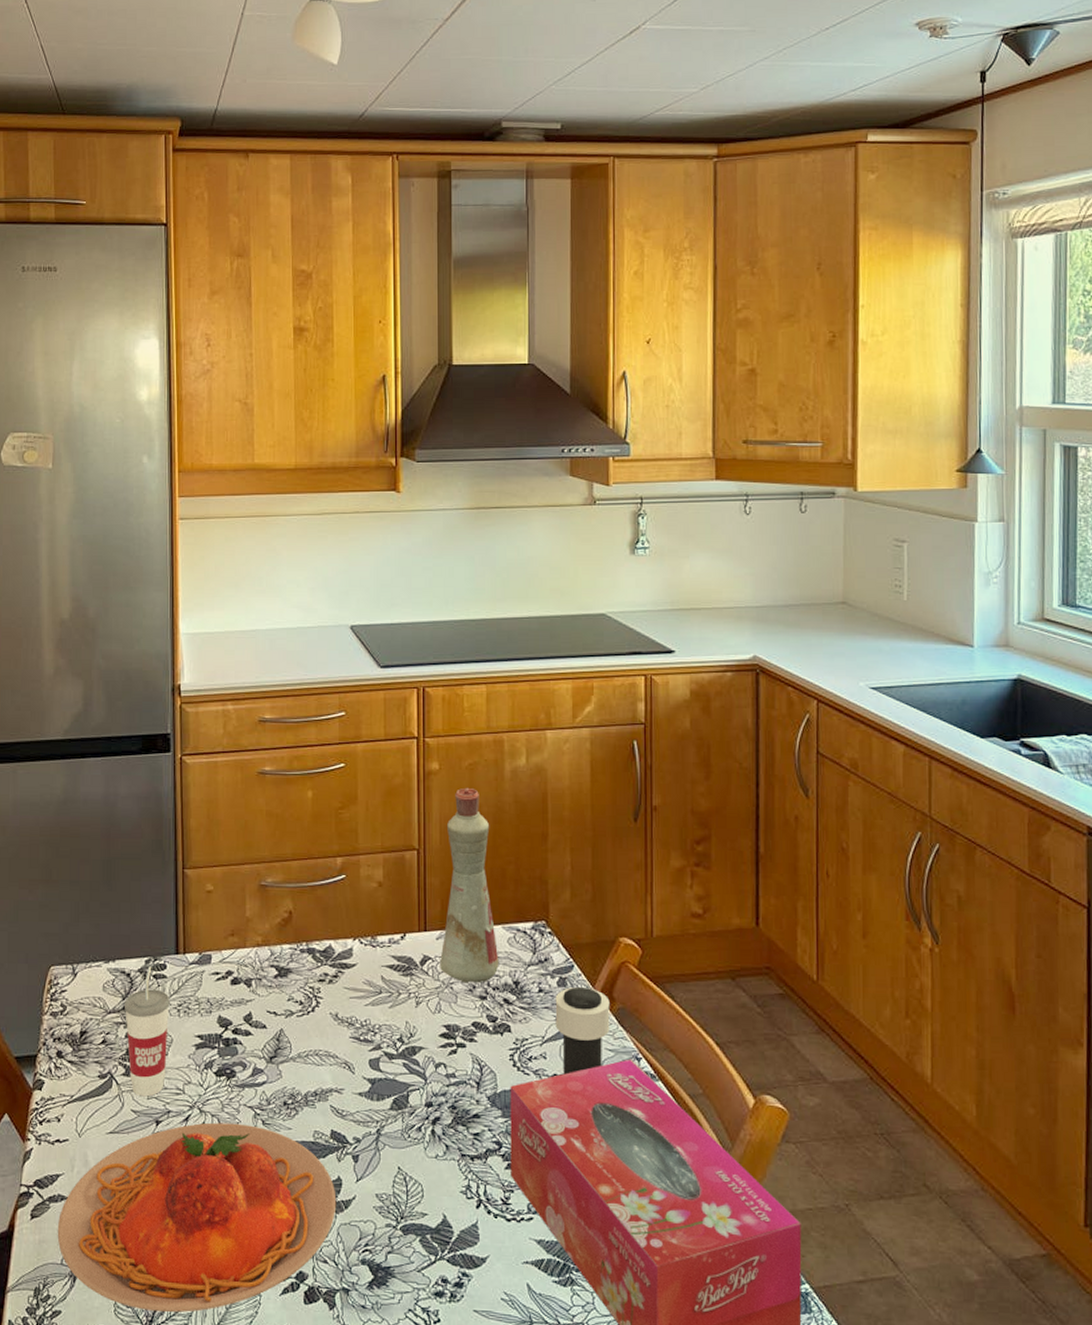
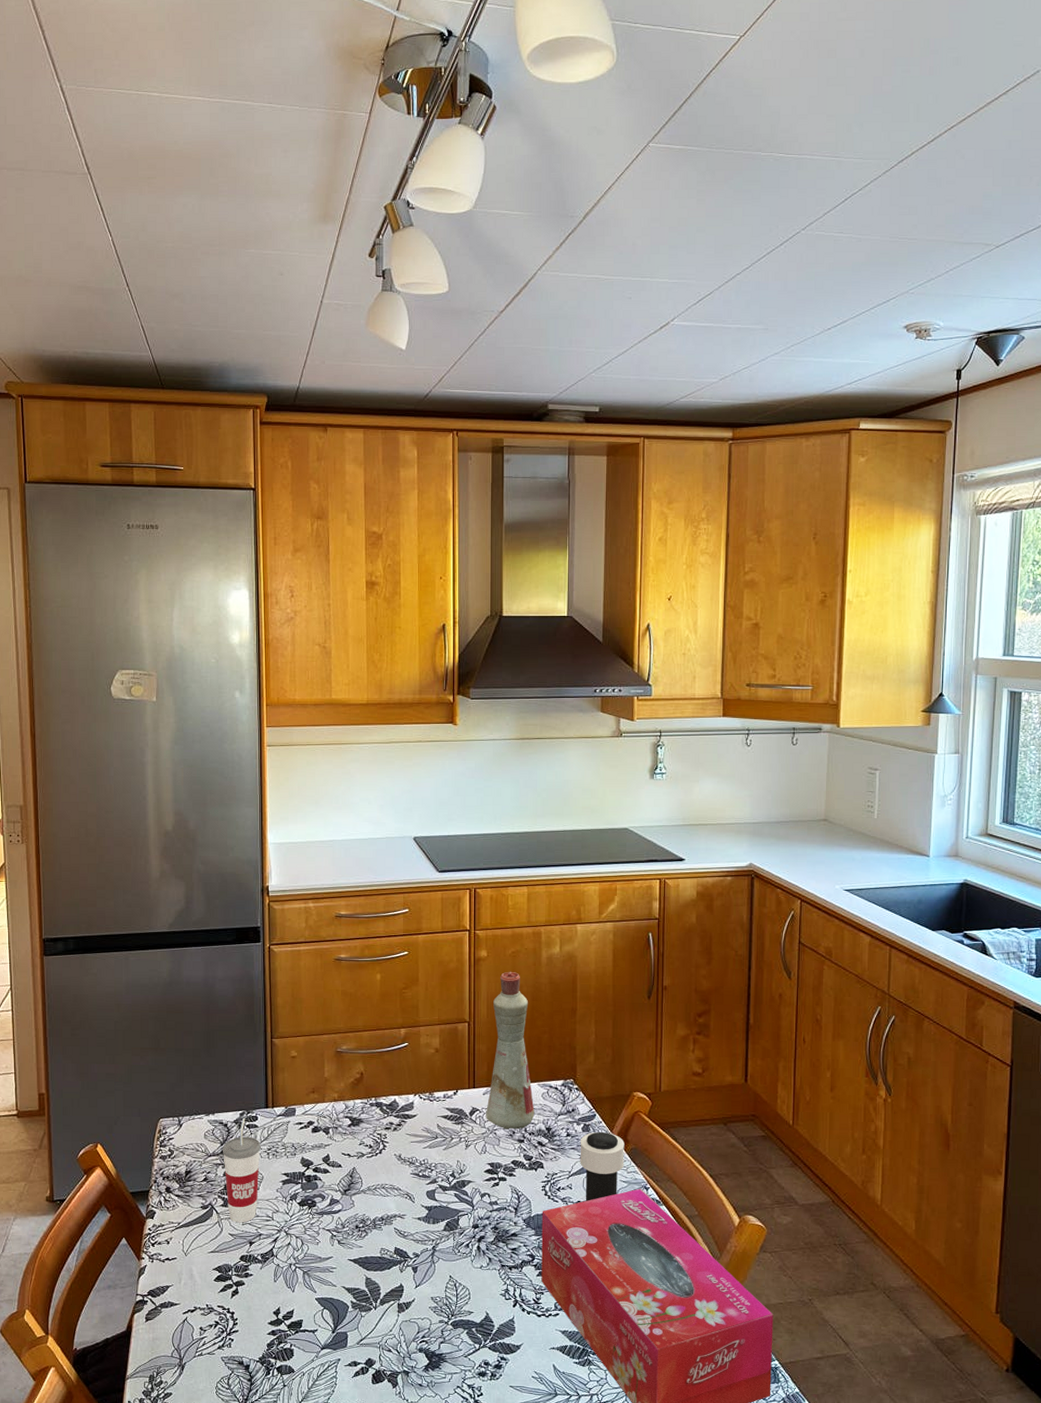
plate: present [57,1122,337,1312] -> none [168,1243,399,1392]

